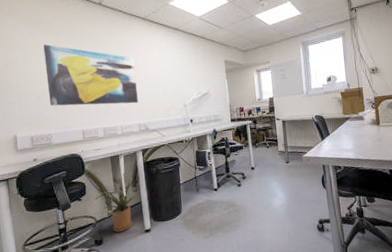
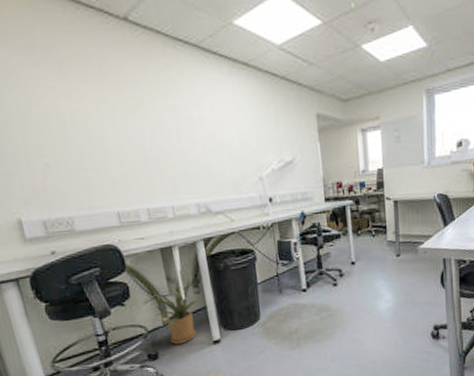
wall art: present [43,44,138,106] -> none [43,82,194,178]

